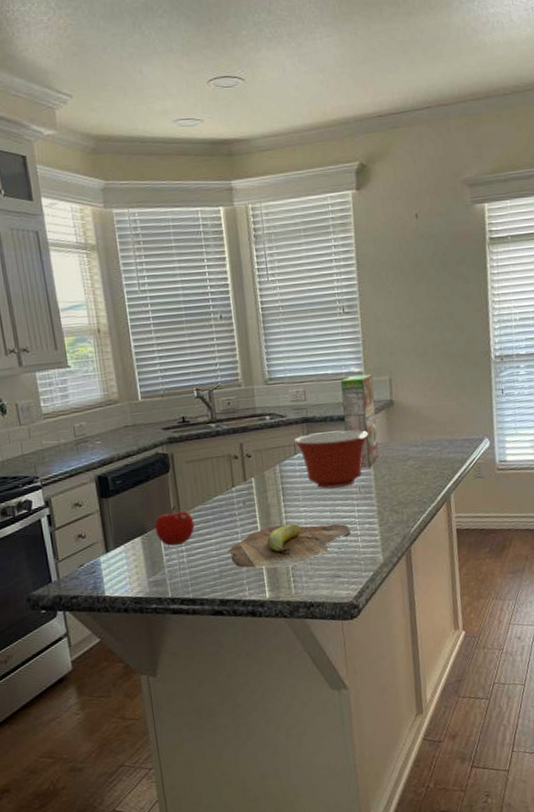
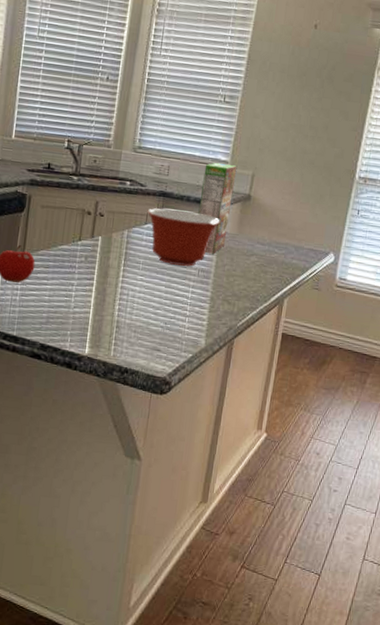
cutting board: present [228,523,351,569] -> none [60,287,180,329]

